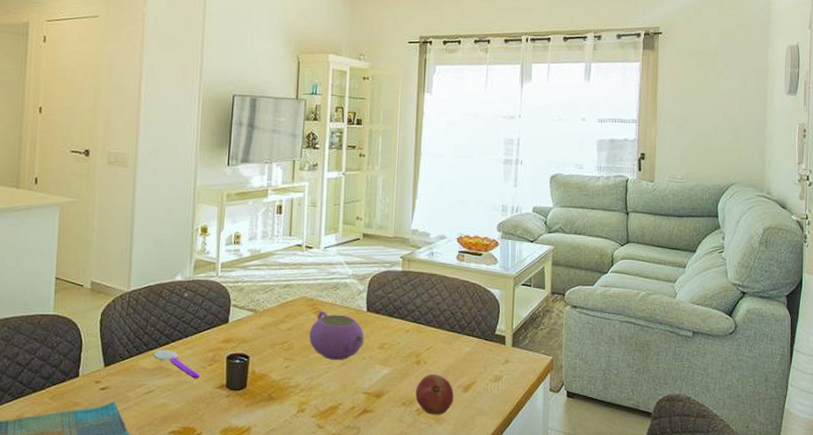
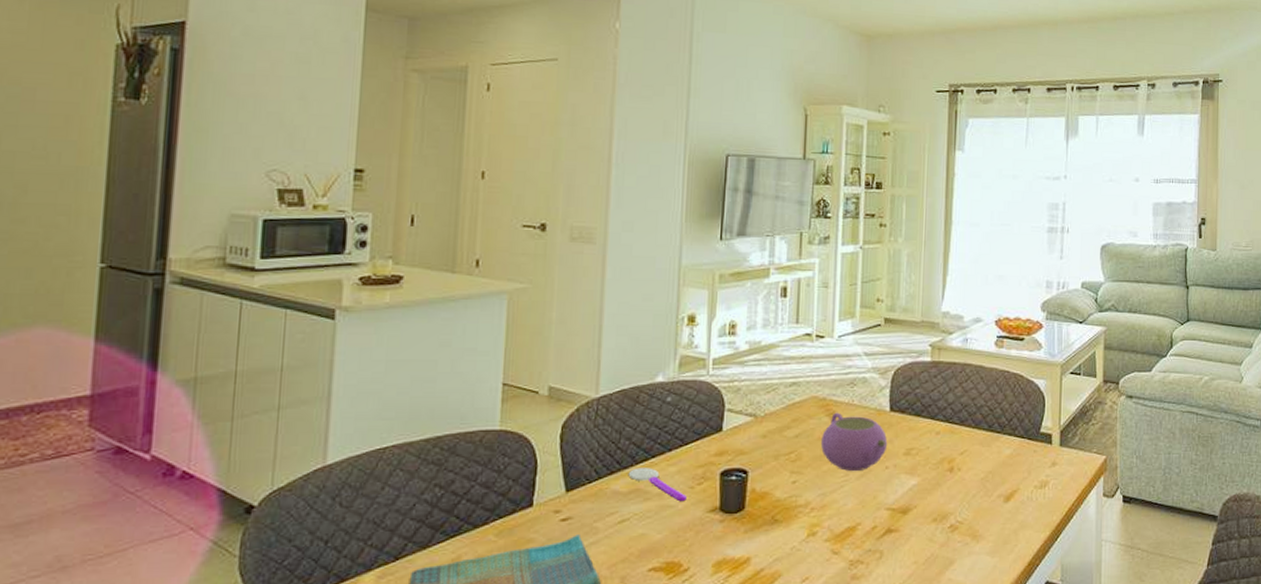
fruit: present [415,373,454,415] -> none [948,482,993,531]

